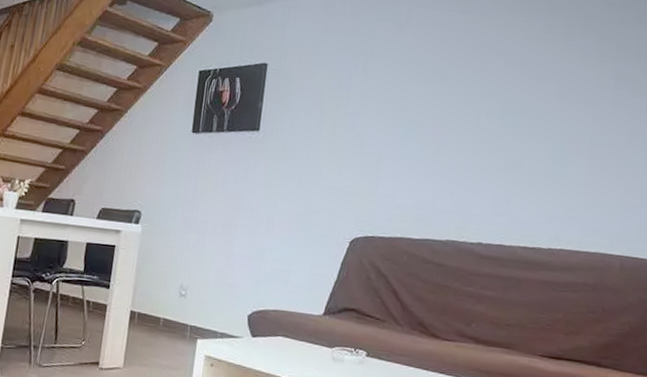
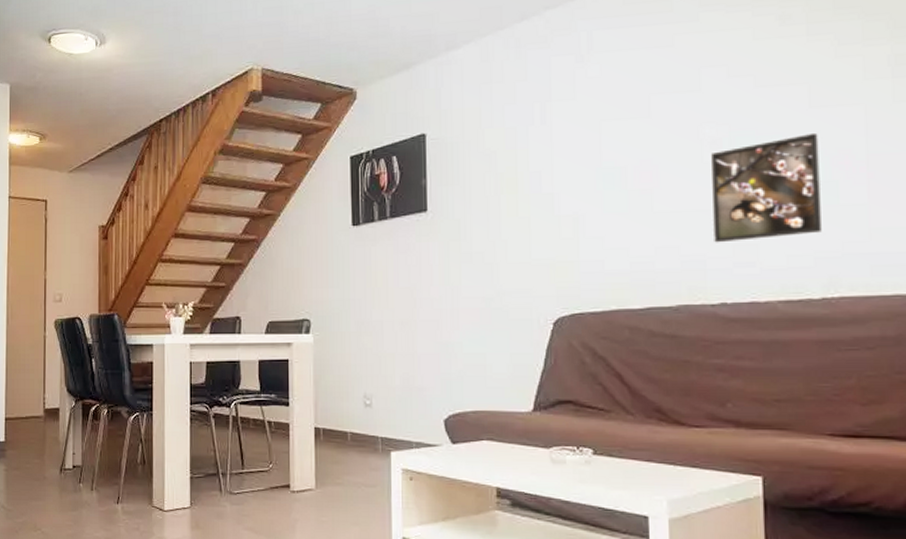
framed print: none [479,120,561,198] -> present [711,132,822,243]

